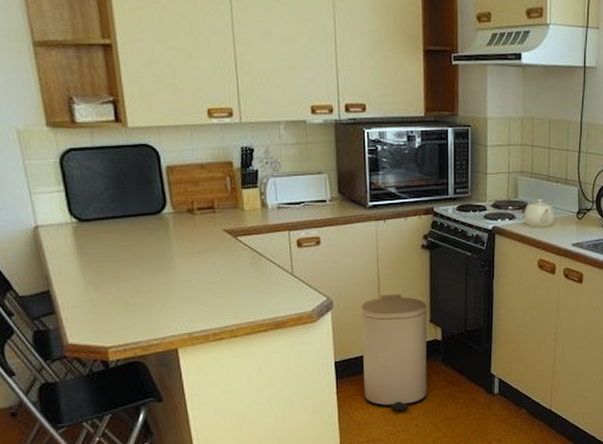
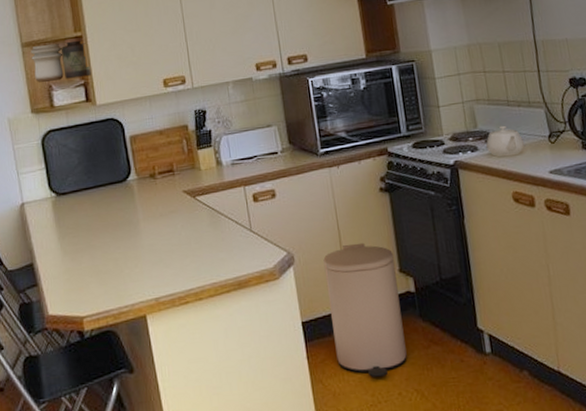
jar: none [45,48,88,92] -> present [31,44,64,82]
jar: none [84,45,122,93] -> present [60,37,92,79]

